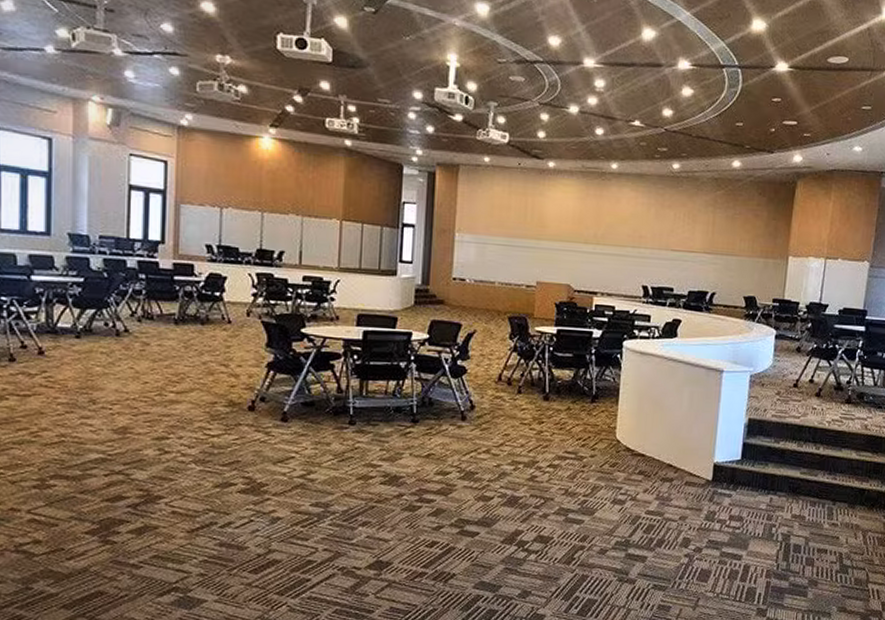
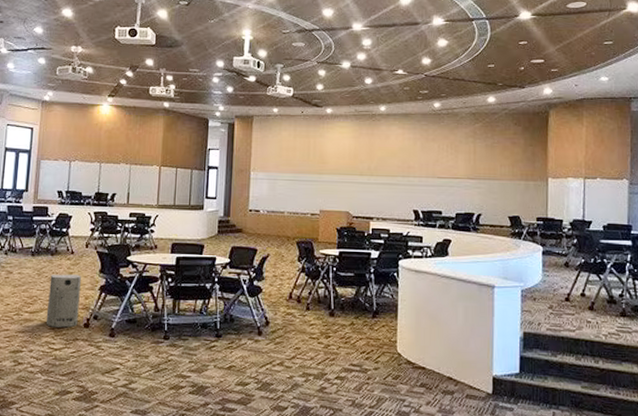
air purifier: none [198,347,242,411] -> present [46,274,81,328]

